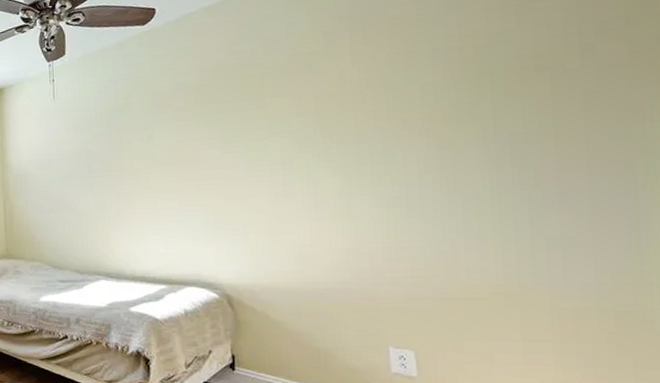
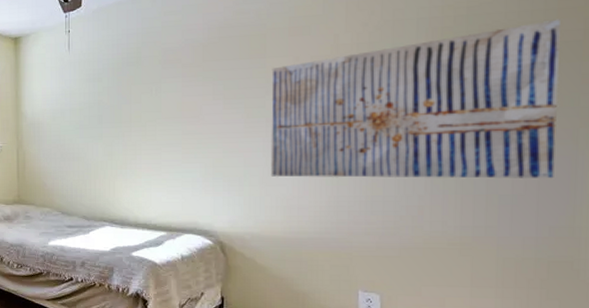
wall art: none [272,42,611,223] -> present [270,19,560,179]

